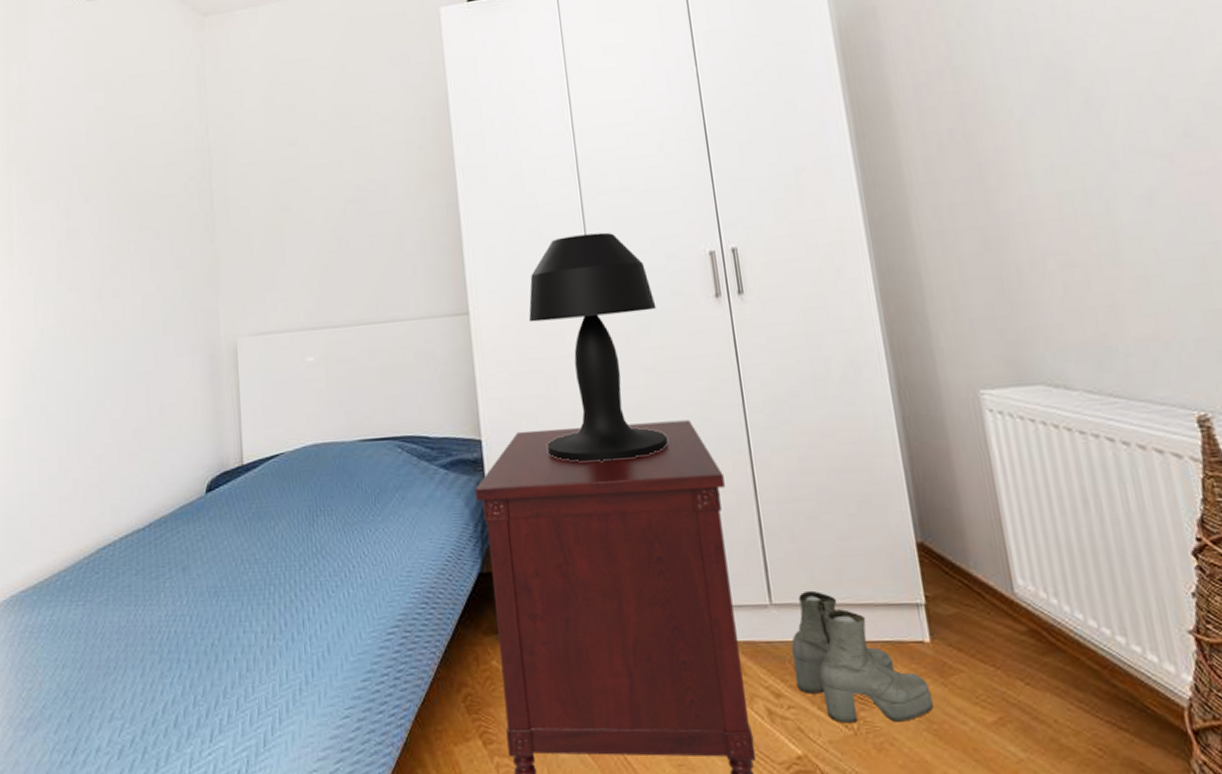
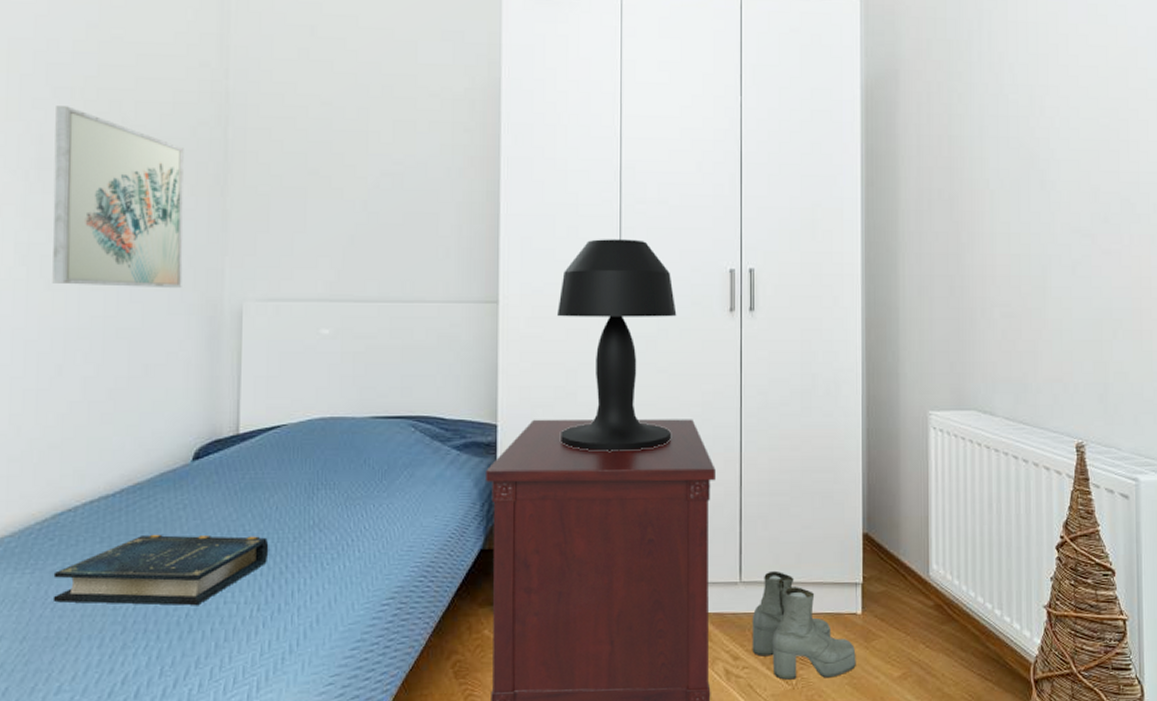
wall art: none [77,181,185,338] -> present [52,106,184,289]
book: none [101,564,279,635] -> present [52,534,269,605]

